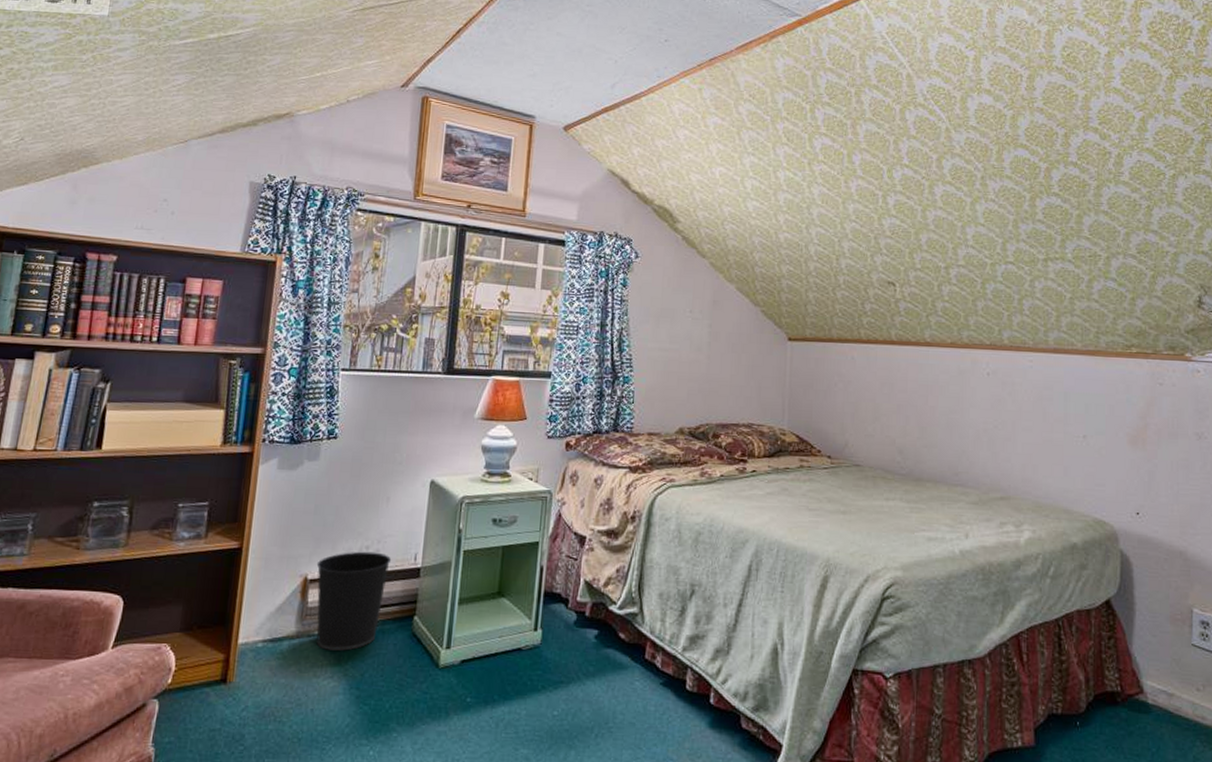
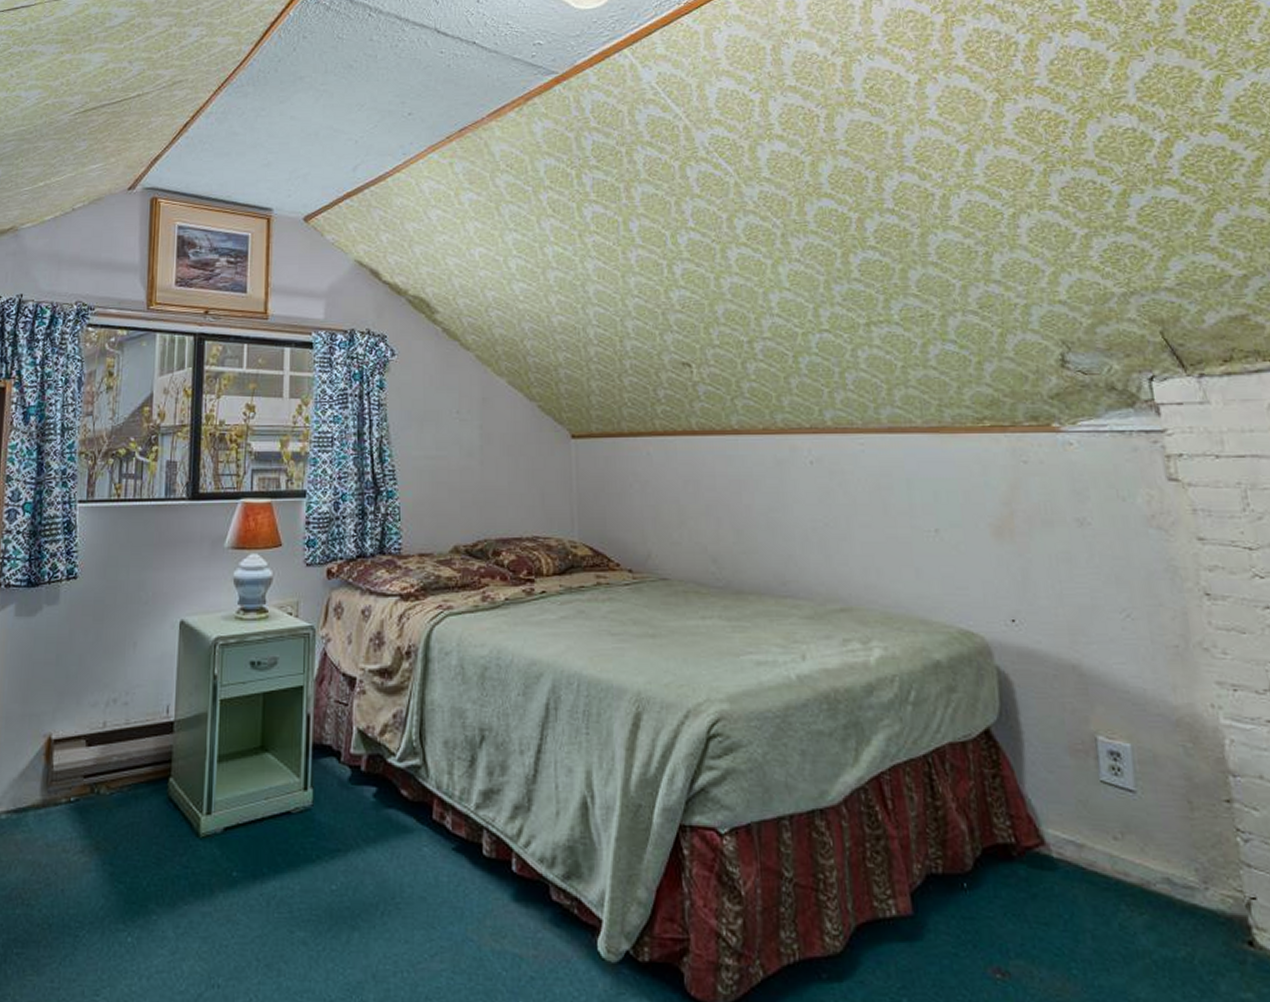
wastebasket: present [316,551,392,651] -> none [60,705,142,821]

